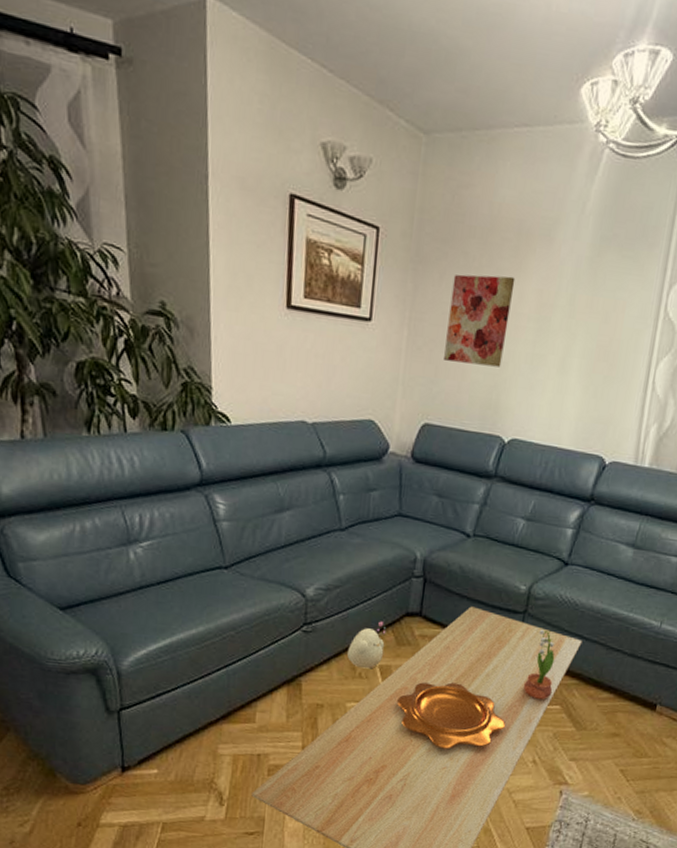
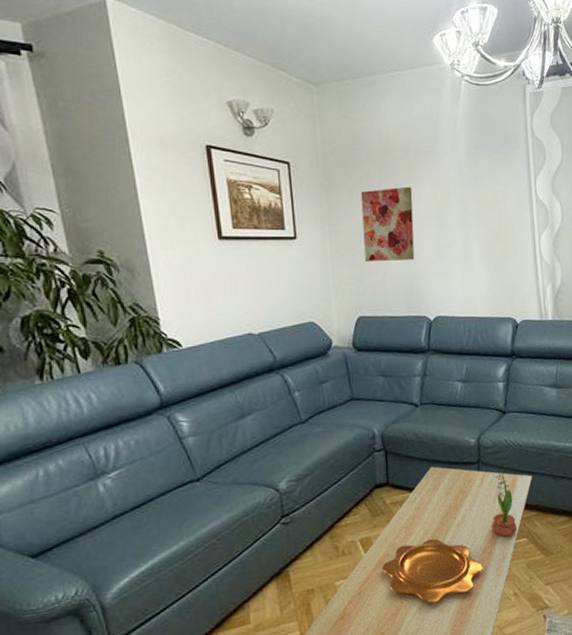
plush toy: present [347,621,386,669] -> none [328,498,362,546]

